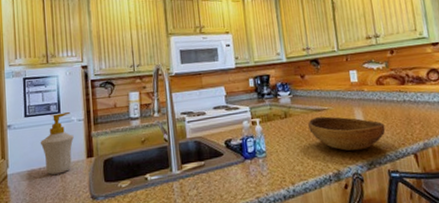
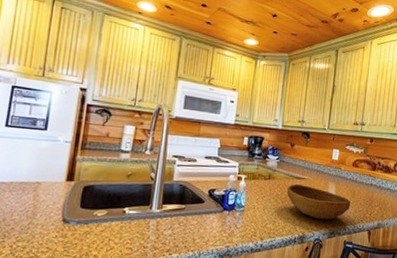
soap bottle: present [40,112,74,175] -> none [17,129,58,192]

